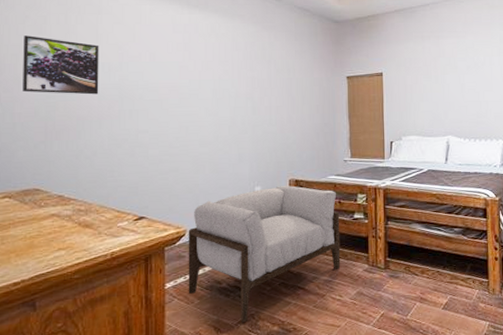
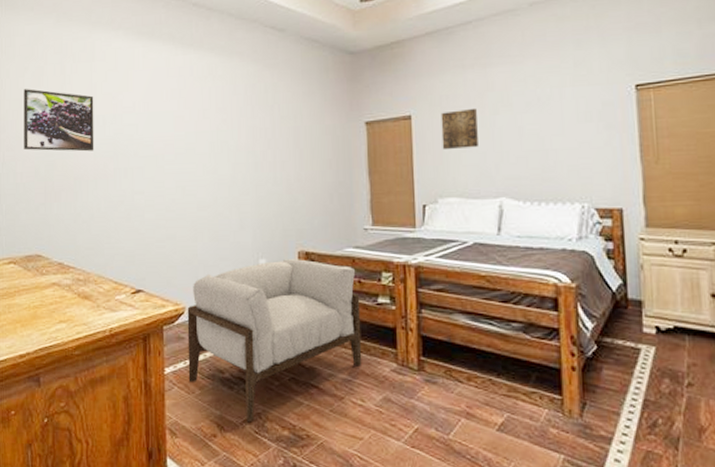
wall art: none [405,69,432,99] -> present [441,108,478,149]

